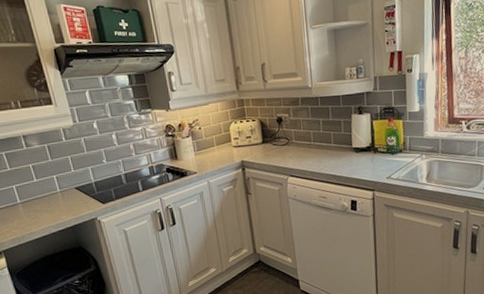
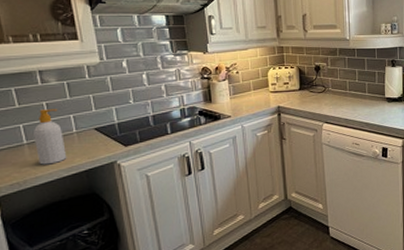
soap bottle: none [25,170,55,222] -> present [34,109,67,165]

